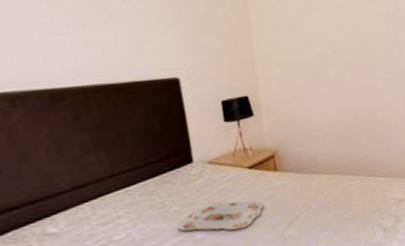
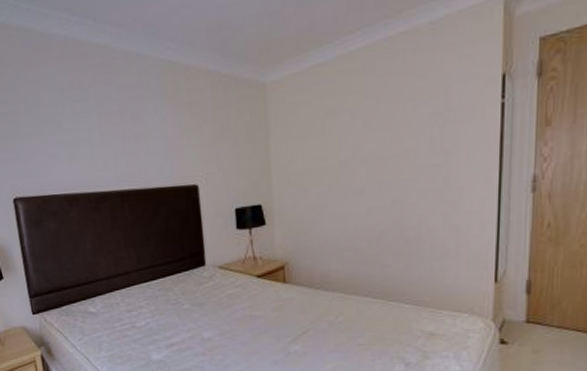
serving tray: present [177,200,265,231] -> none [188,305,271,336]

